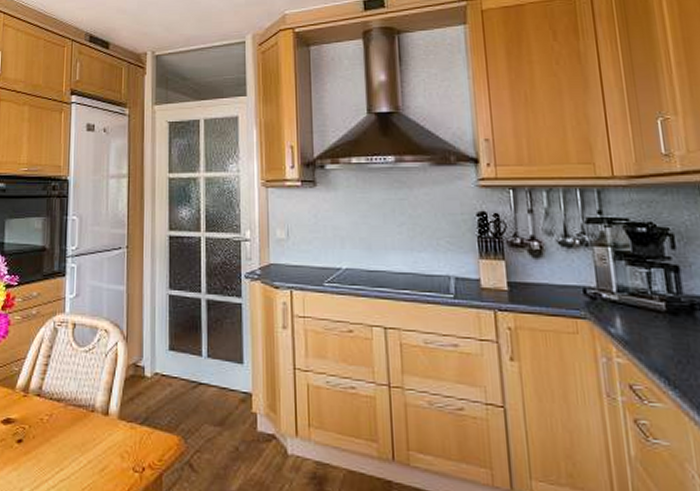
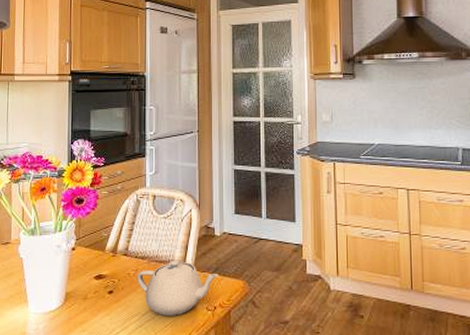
teapot: none [51,404,148,476] -> present [137,260,218,316]

